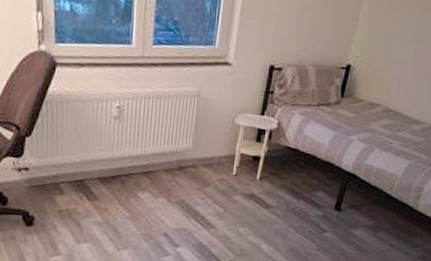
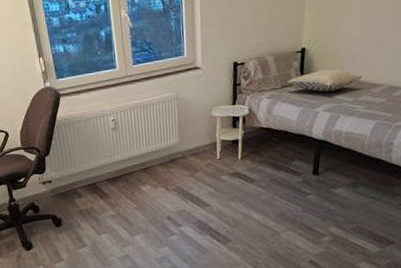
pillow: none [324,93,405,120] -> present [287,68,363,92]

